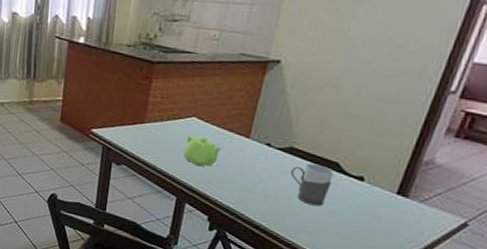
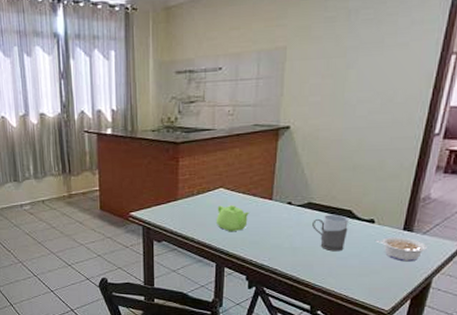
legume: none [361,199,423,232] -> present [374,237,427,262]

